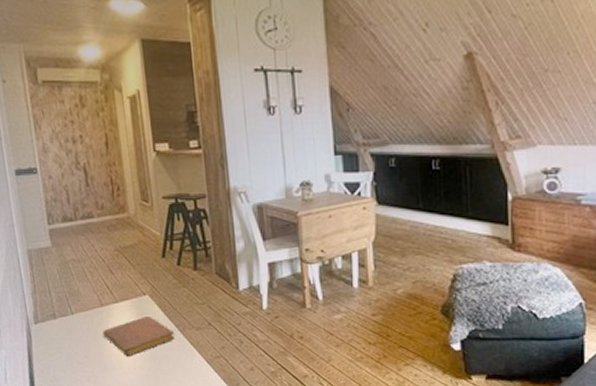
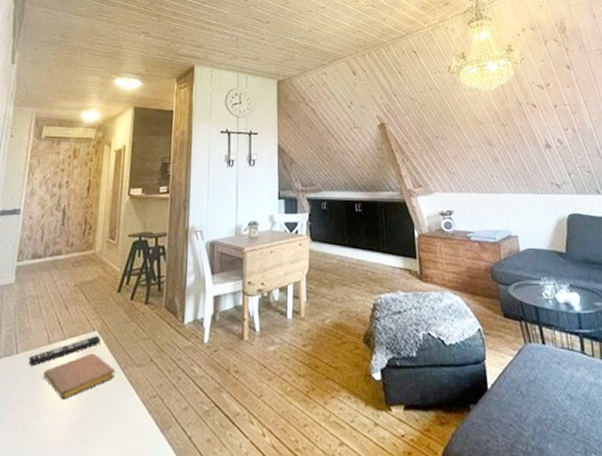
remote control: none [84,300,154,327] -> present [28,336,101,367]

